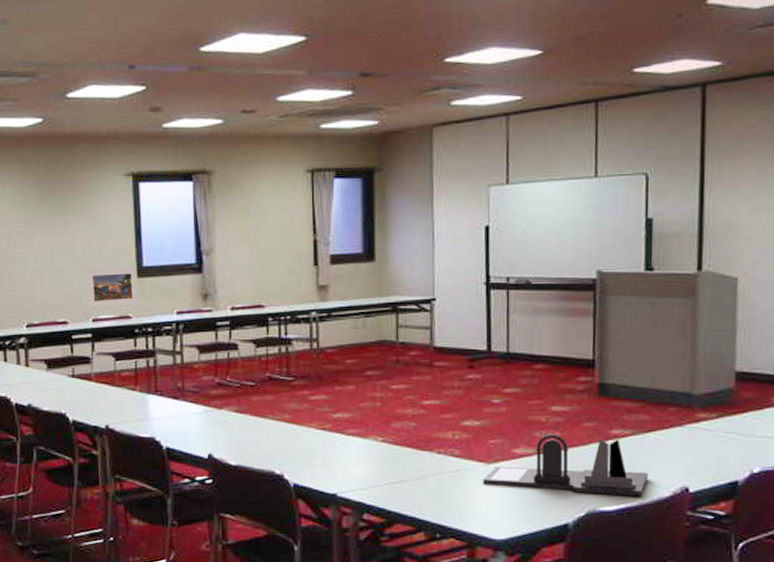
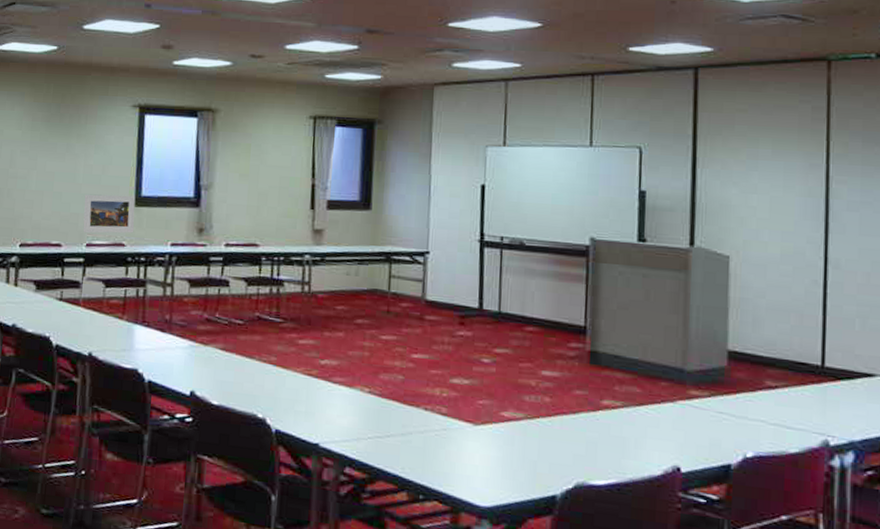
desk organizer: present [483,433,648,496] -> none [470,398,639,472]

